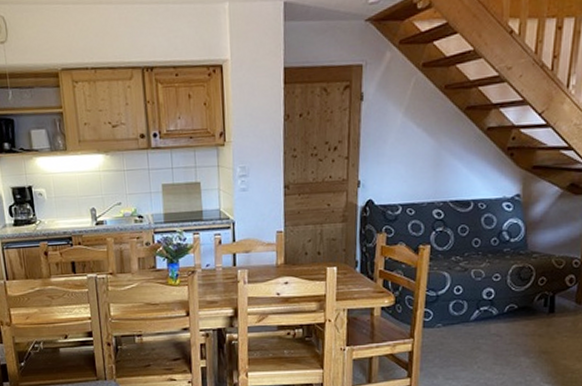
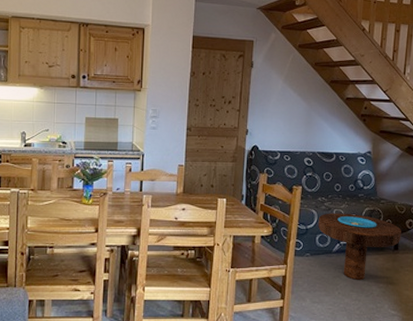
side table: none [451,273,559,351] -> present [318,213,401,280]

